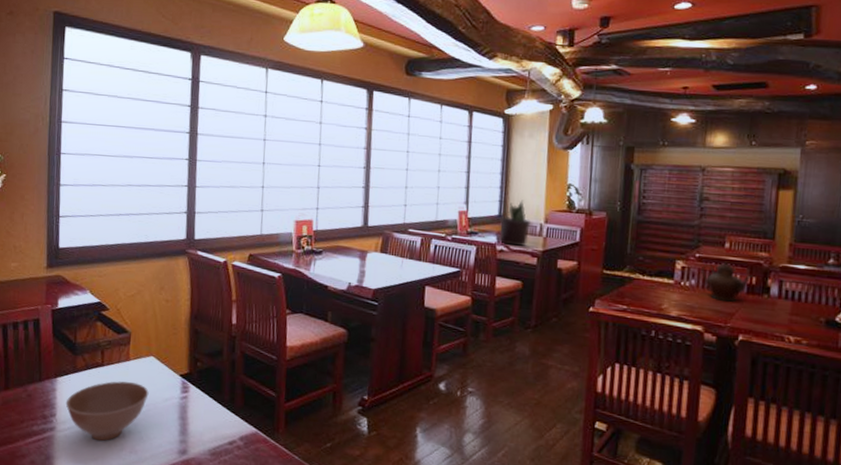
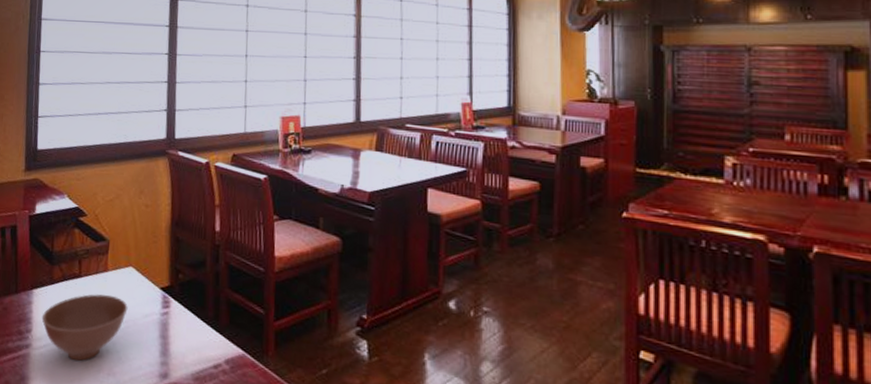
planter: present [499,197,532,247] -> none [509,86,547,143]
teapot: present [701,261,756,302] -> none [758,156,828,206]

